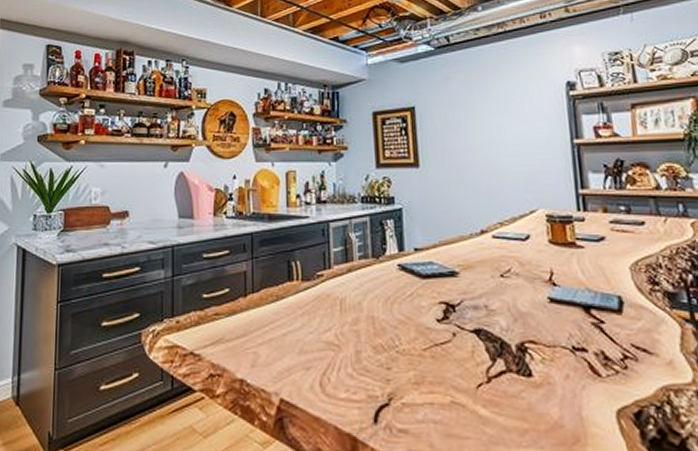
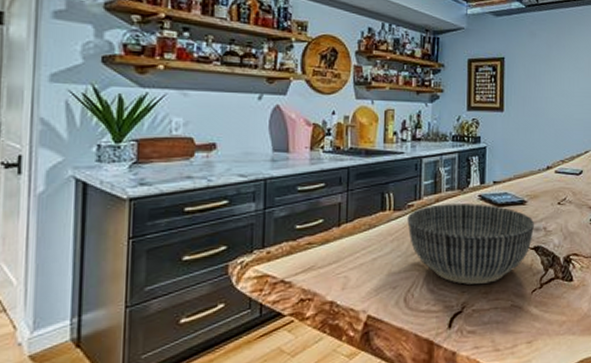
bowl: none [317,274,473,371] -> present [407,204,535,284]

